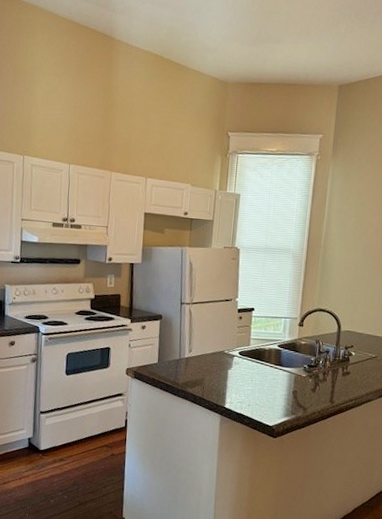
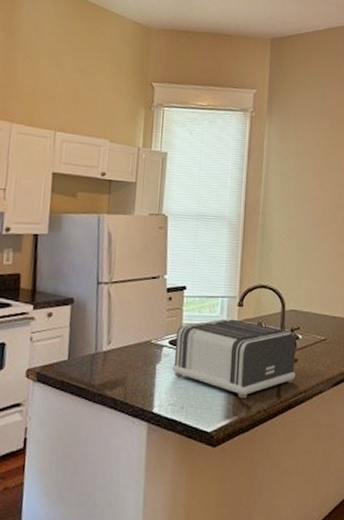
toaster: none [241,336,349,401] -> present [172,318,296,398]

